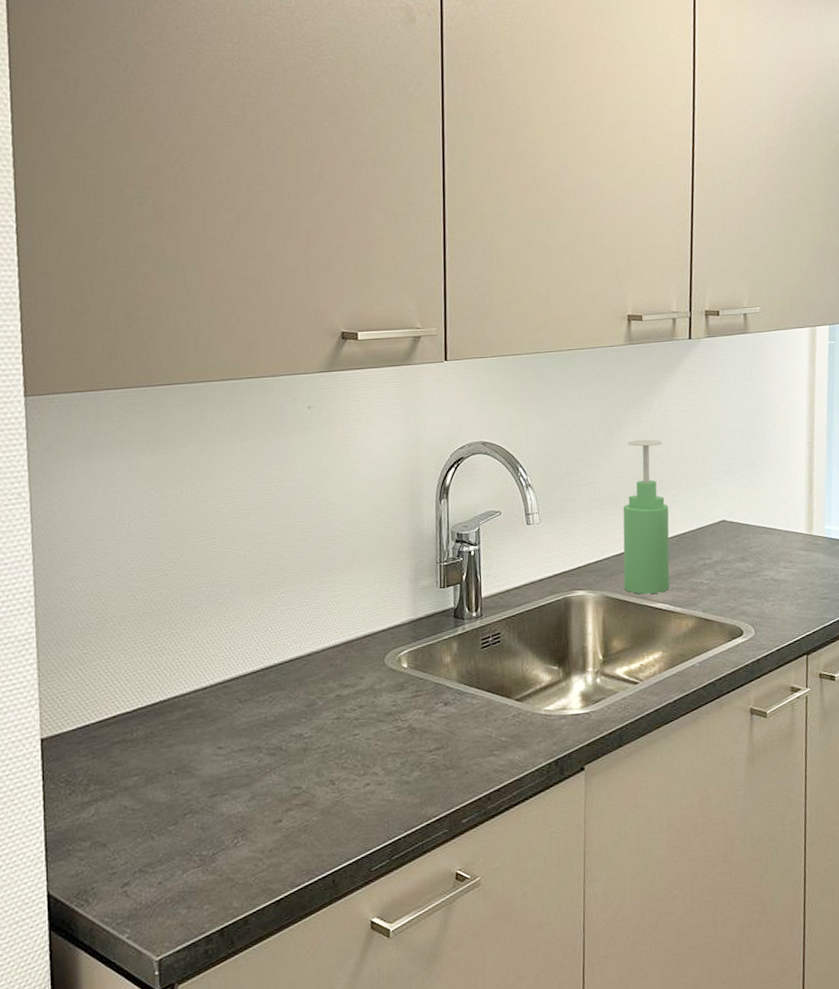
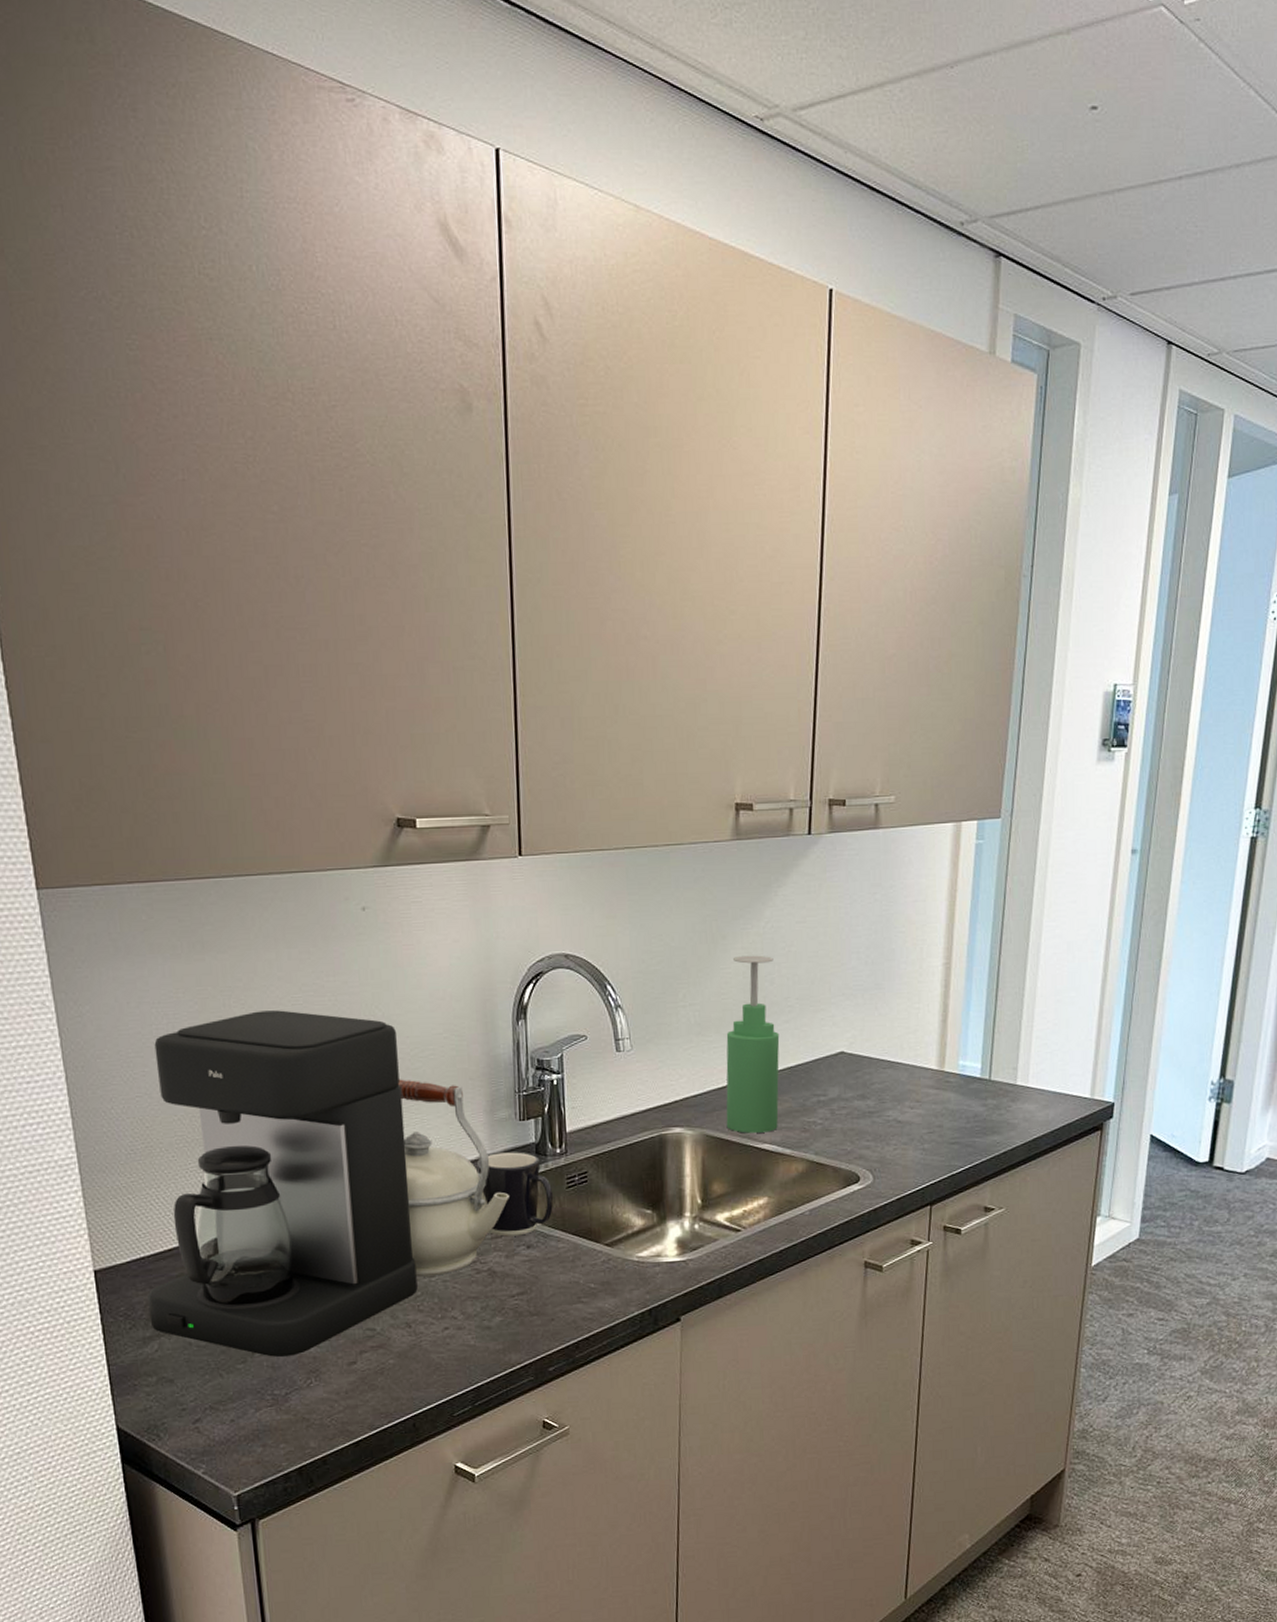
coffee maker: none [89,495,342,818] -> present [147,1010,418,1357]
kettle: none [333,553,429,736] -> present [398,1079,509,1277]
mug: none [401,616,470,695] -> present [477,1151,554,1237]

